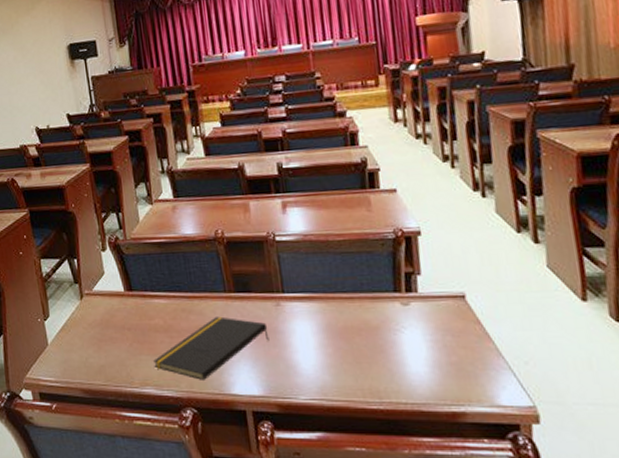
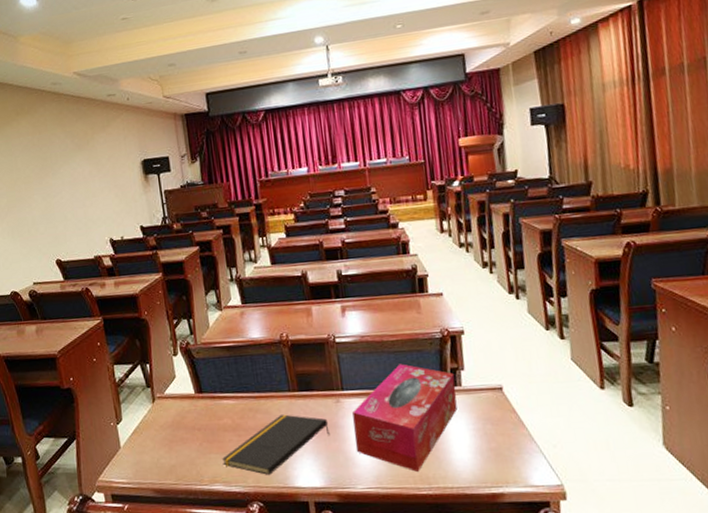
tissue box: none [294,266,413,384] -> present [352,363,457,472]

